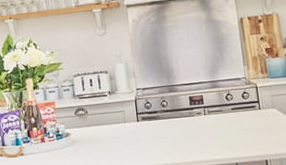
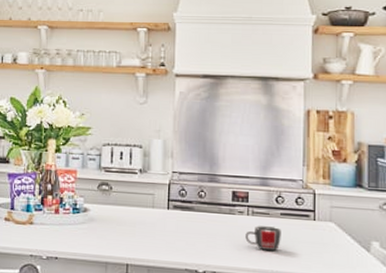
mug: none [205,120,236,143] -> present [245,226,281,252]

